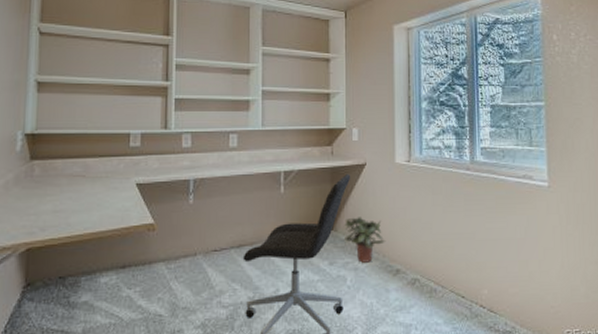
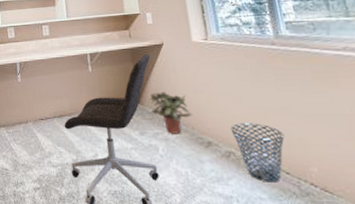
waste basket: none [419,249,465,308] -> present [230,123,285,183]

